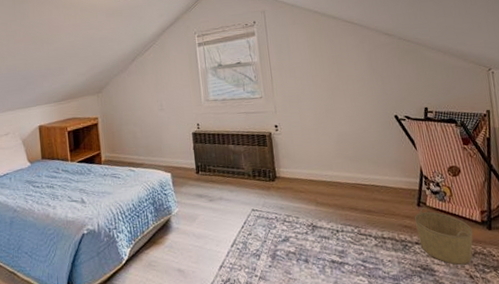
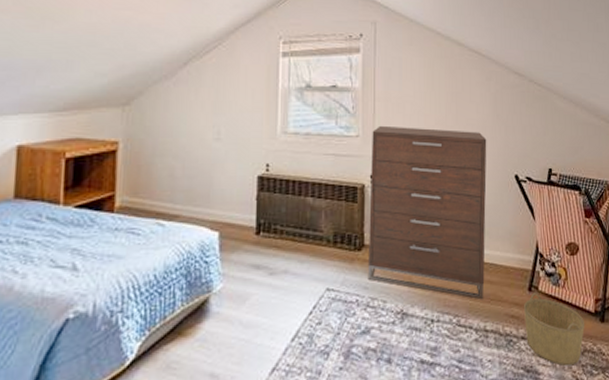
dresser: none [272,84,379,215] -> present [367,125,487,300]

